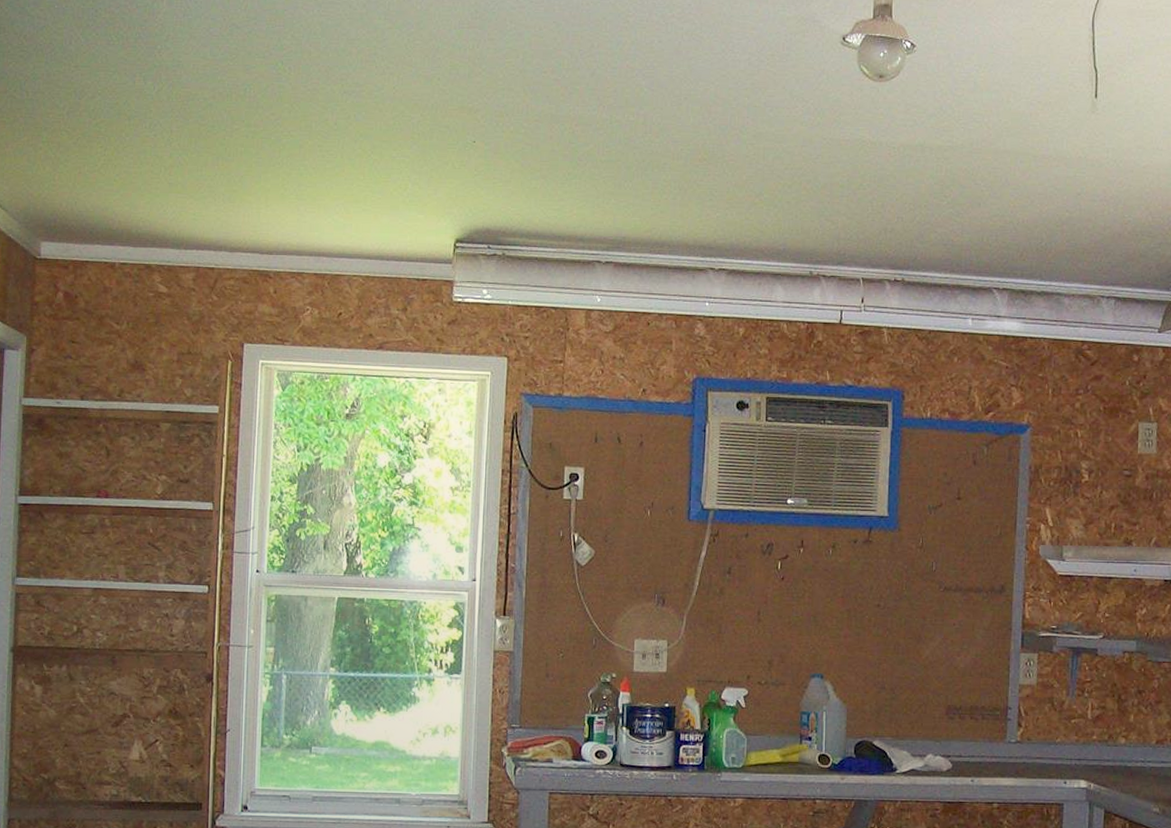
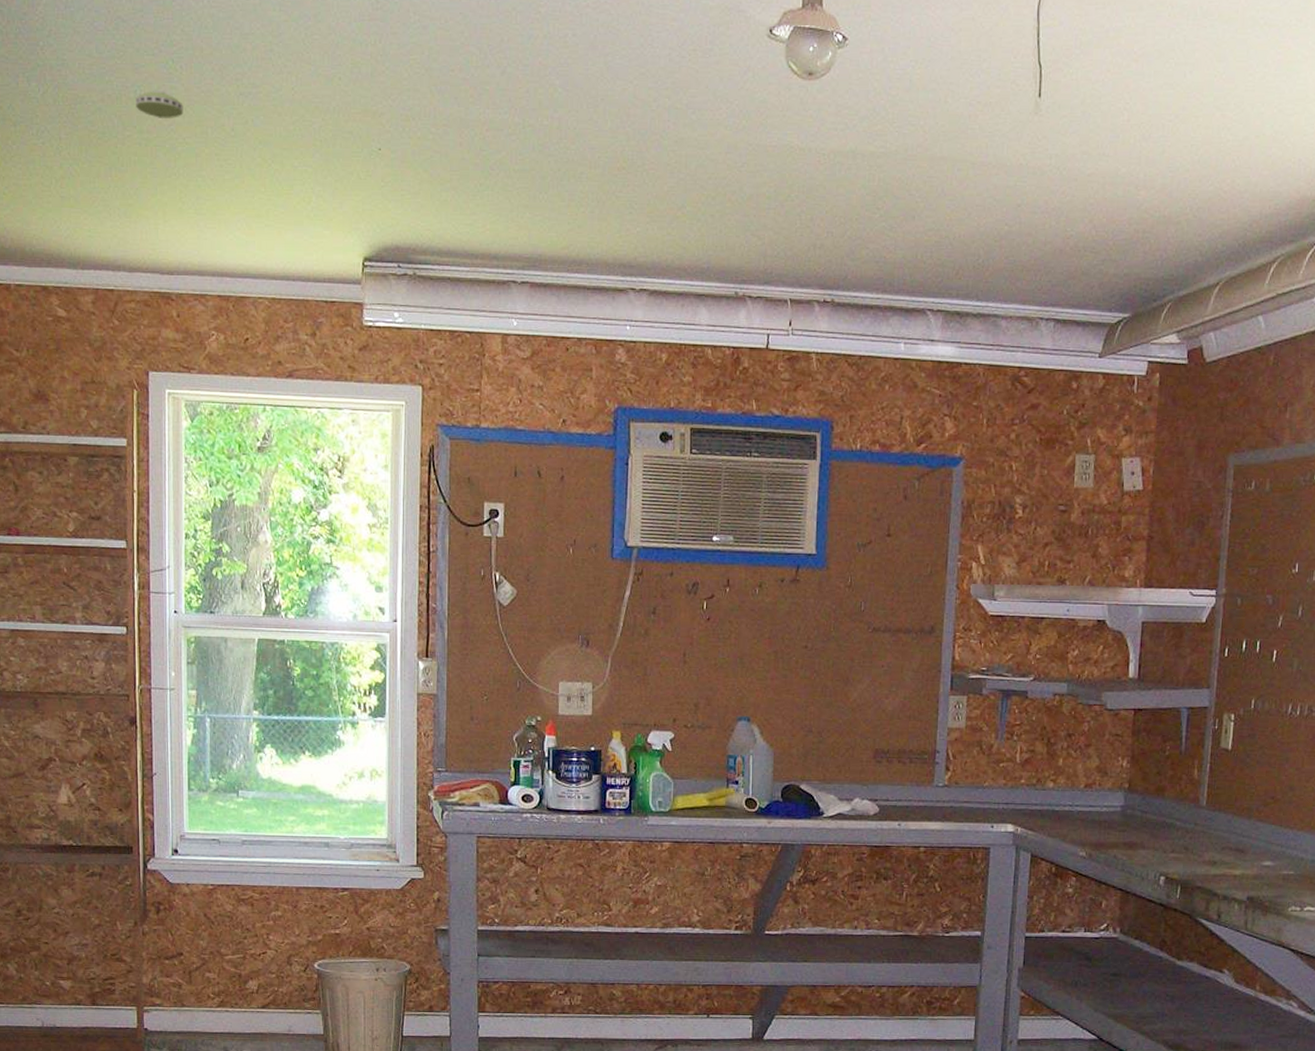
smoke detector: none [245,88,290,115] -> present [136,89,184,120]

